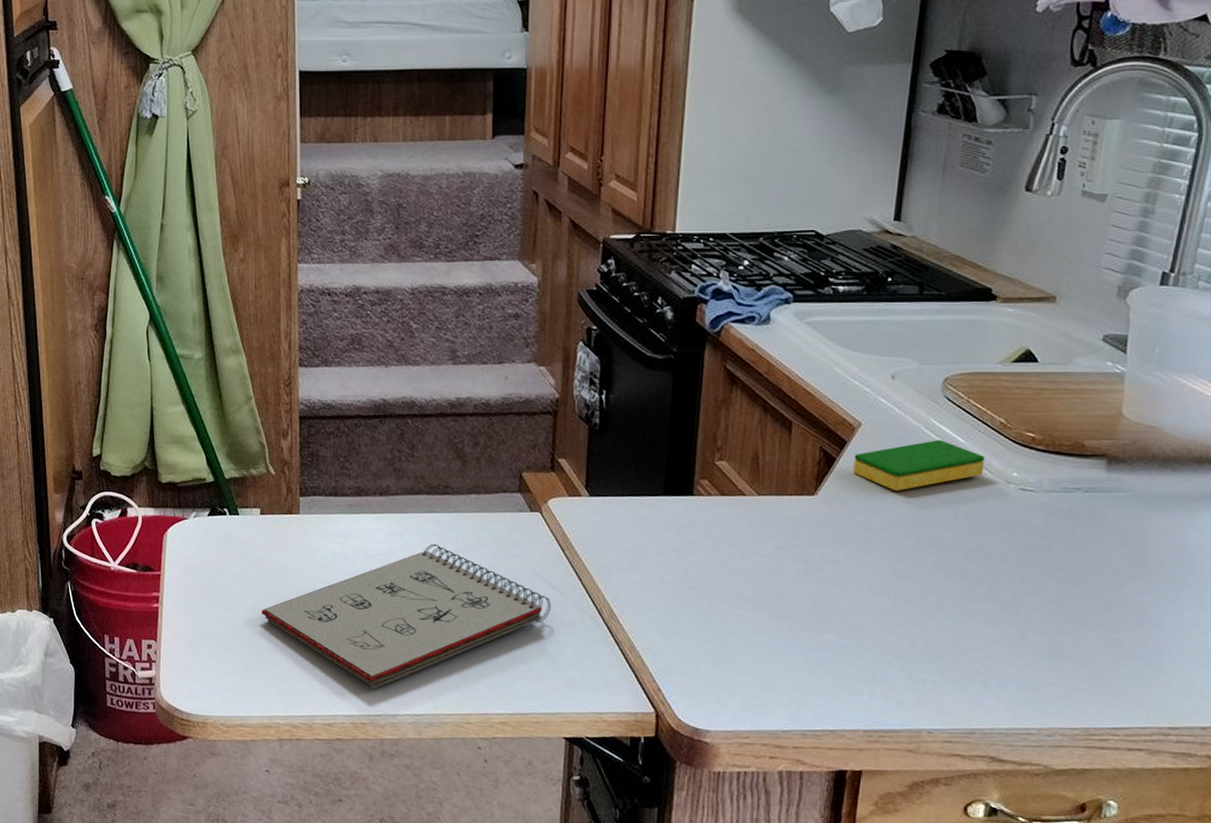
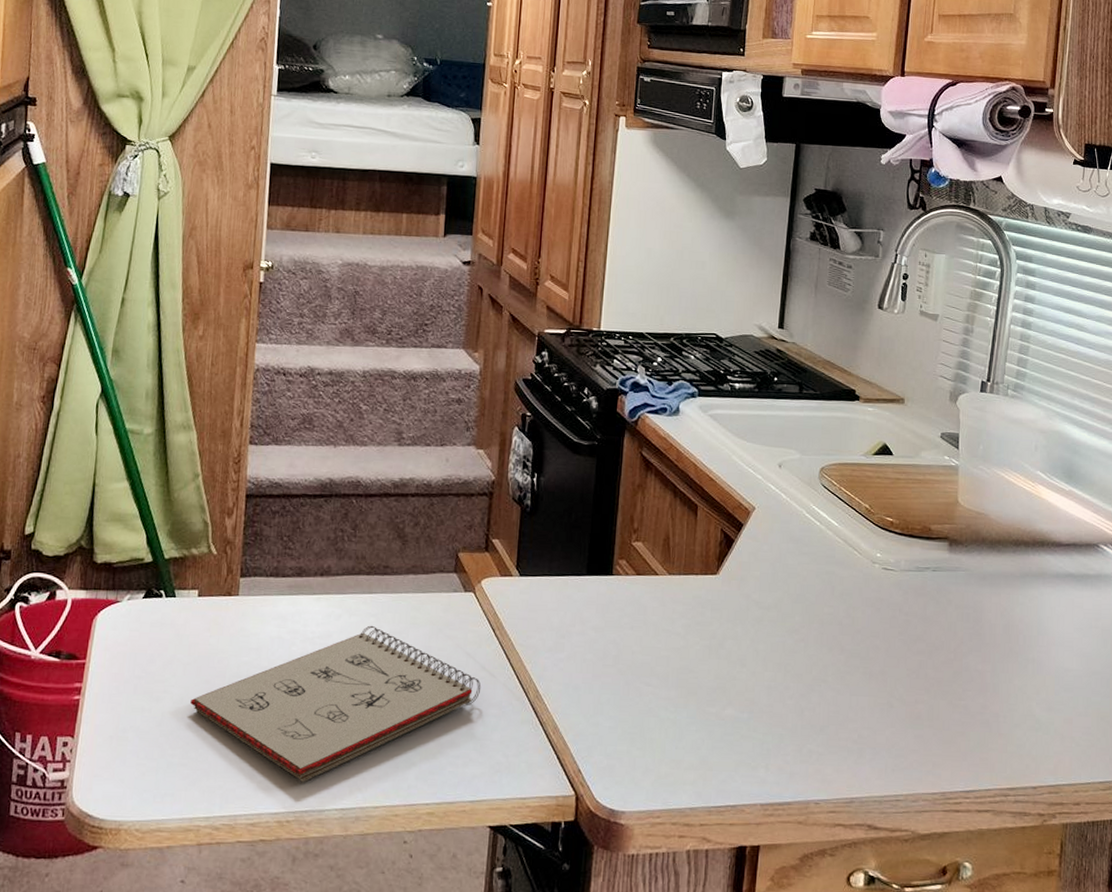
dish sponge: present [853,440,985,491] -> none [749,523,855,571]

